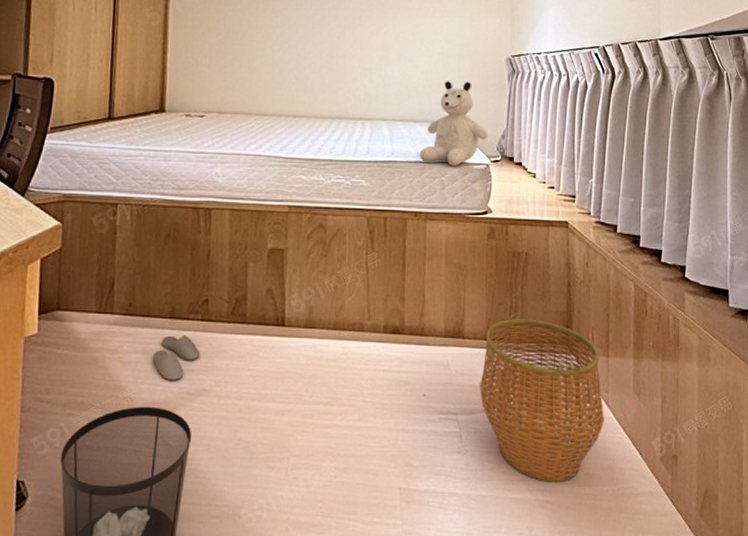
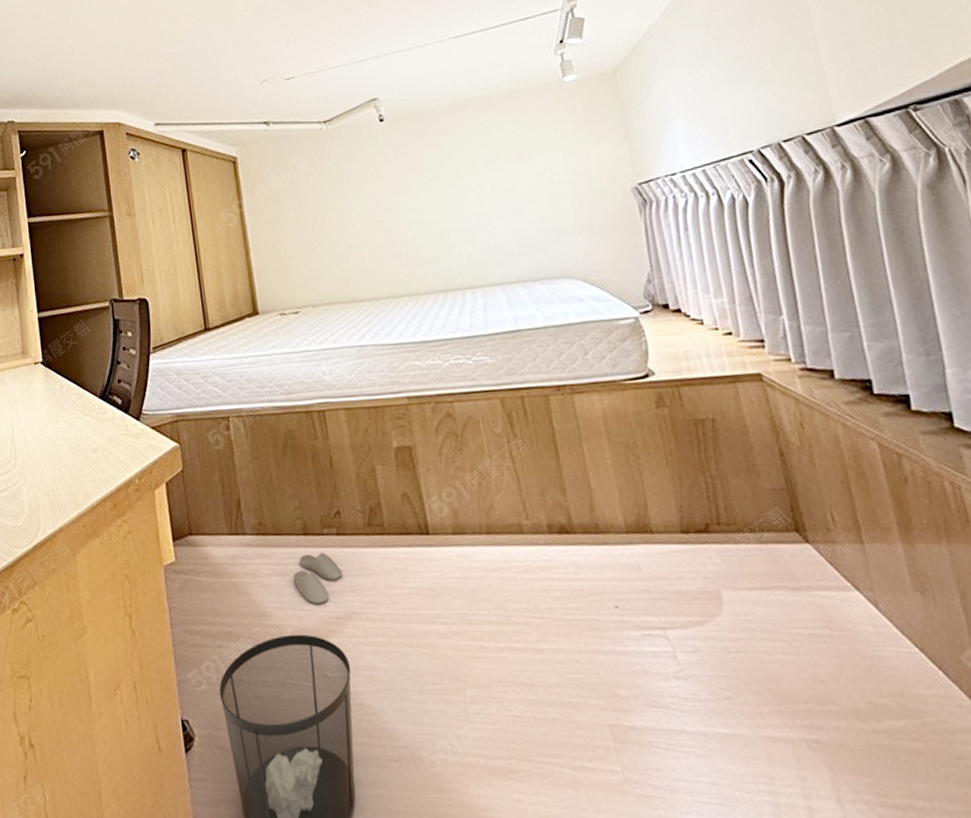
stuffed animal: present [419,81,489,166] -> none [547,223,630,326]
basket: present [479,313,604,482] -> none [680,495,878,715]

